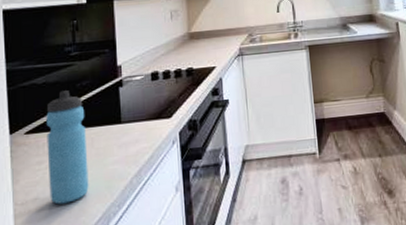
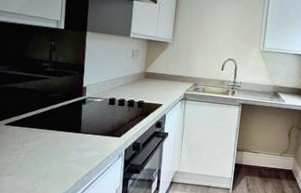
water bottle: present [46,90,89,205] -> none [20,97,53,184]

